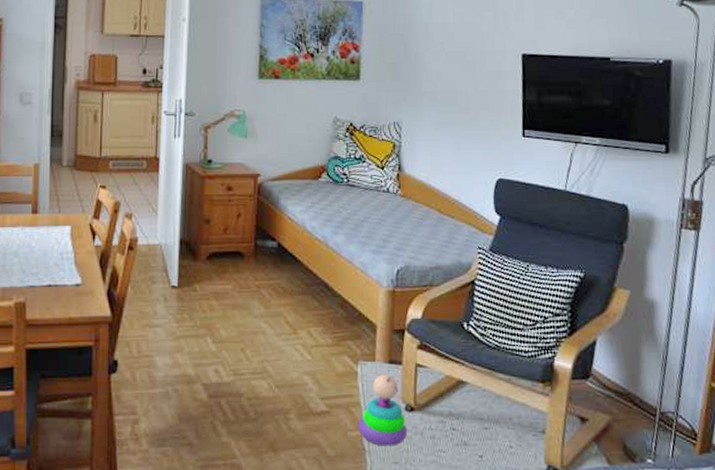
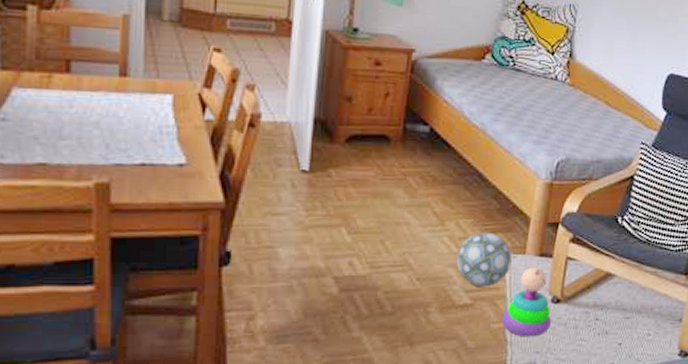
ball: none [311,340,363,394] -> present [457,232,512,287]

